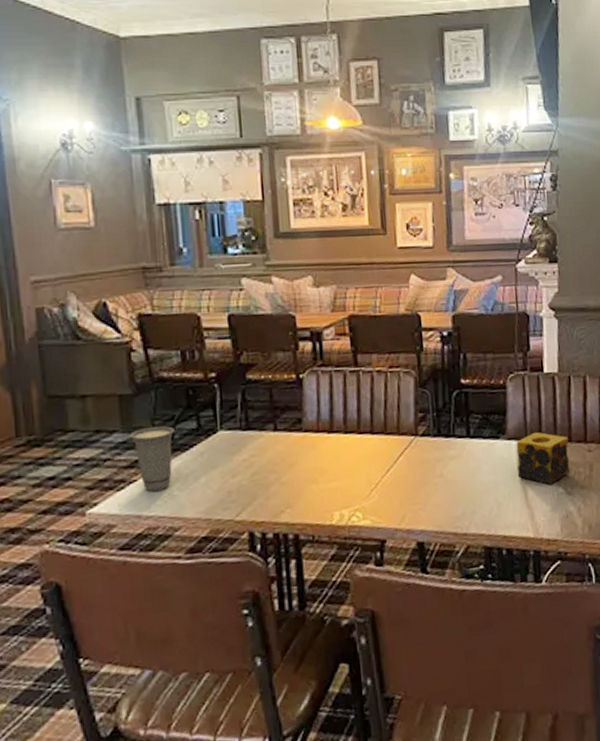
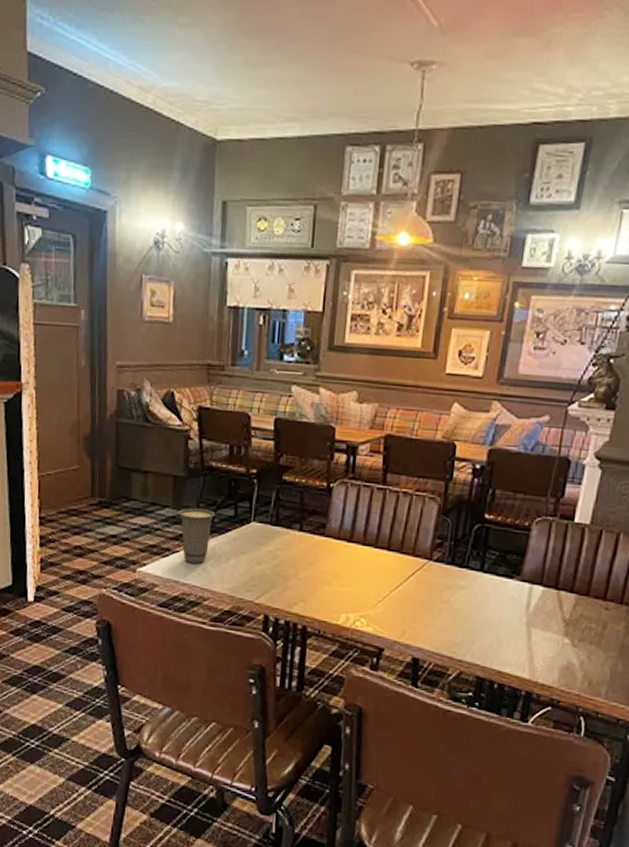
candle: present [516,432,570,484] -> none [524,579,587,633]

